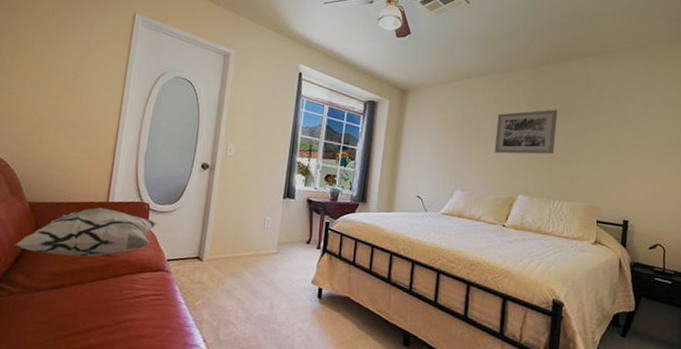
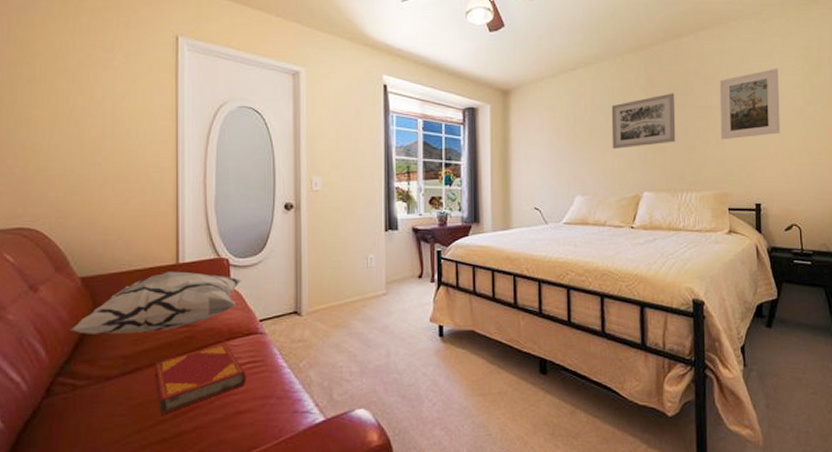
hardback book: none [74,274,150,328] -> present [155,342,247,415]
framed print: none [597,98,660,159] -> present [719,68,780,140]

